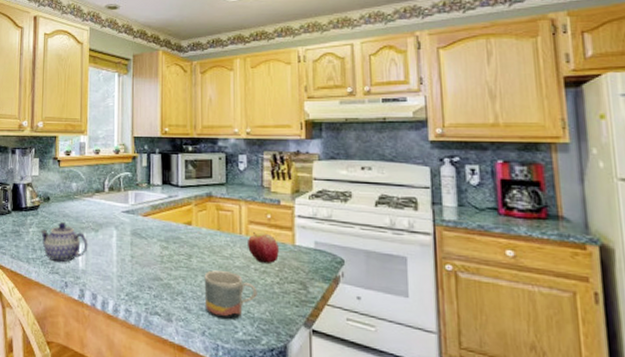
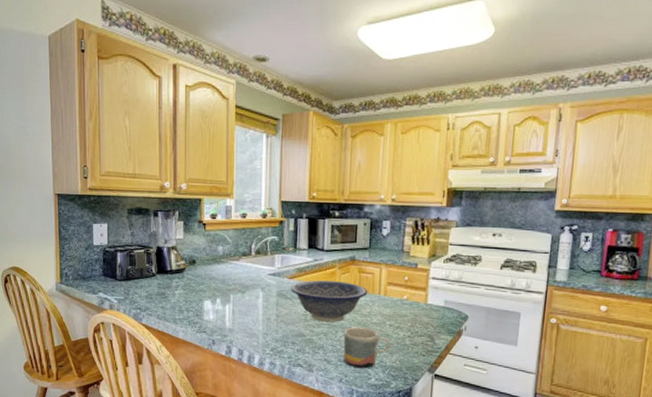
teapot: present [40,222,88,263] -> none [186,285,235,322]
decorative bowl: none [145,218,228,265] -> present [290,280,368,322]
apple: present [248,232,279,263] -> none [385,293,413,320]

